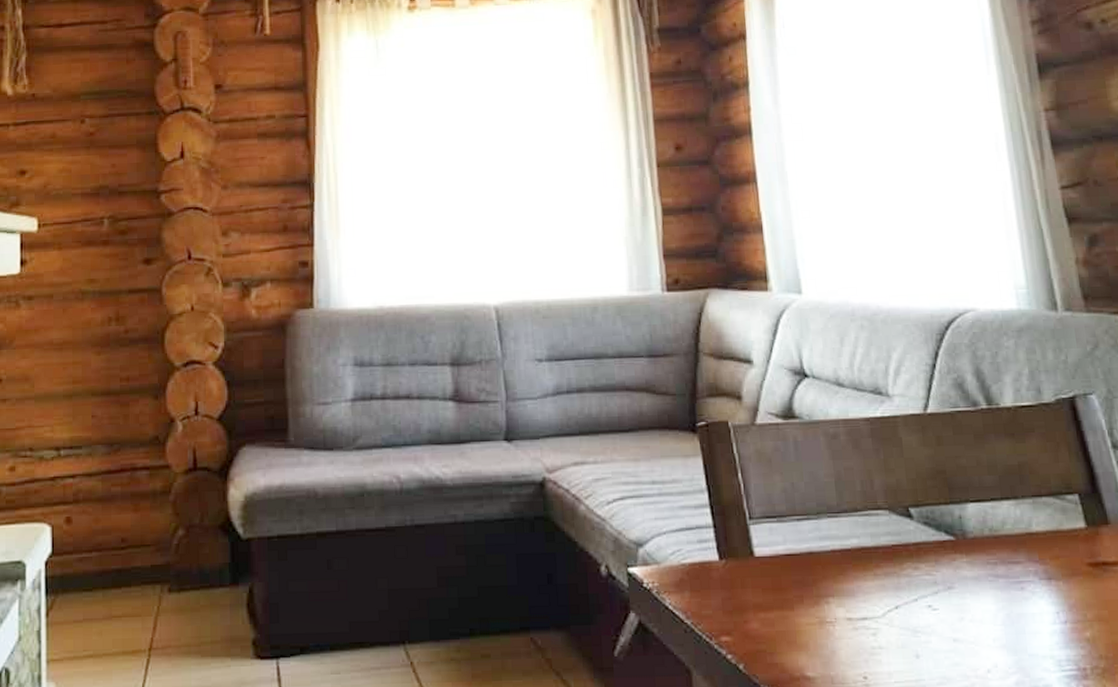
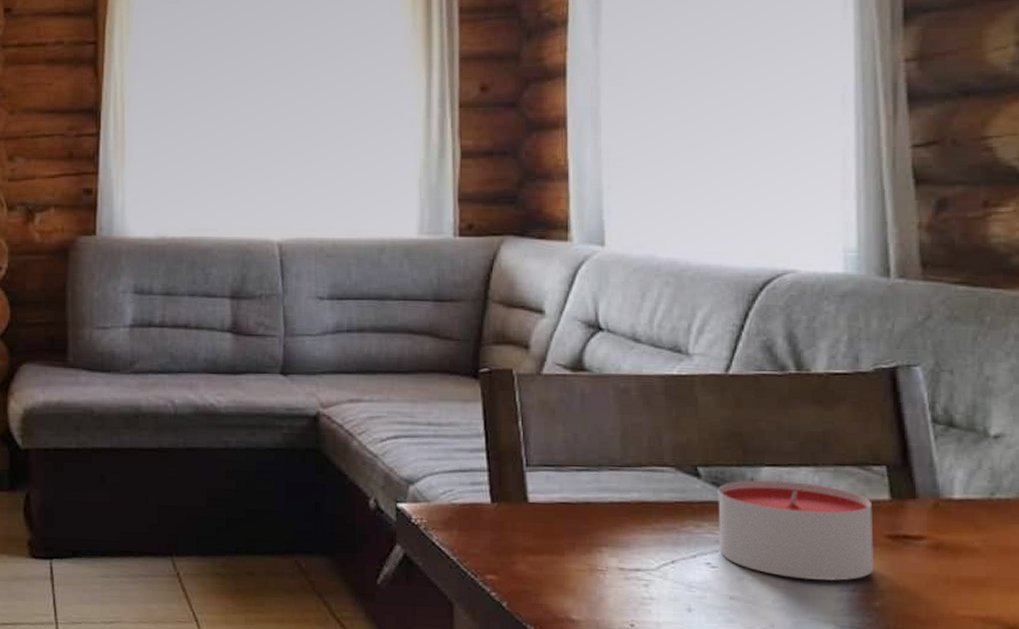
candle: none [930,516,1080,615] -> present [718,480,874,581]

